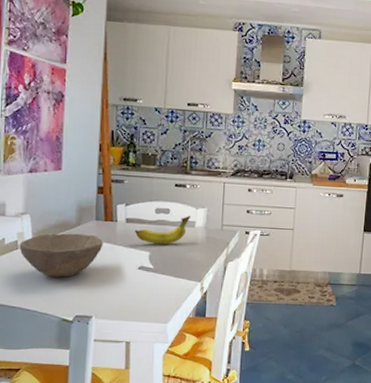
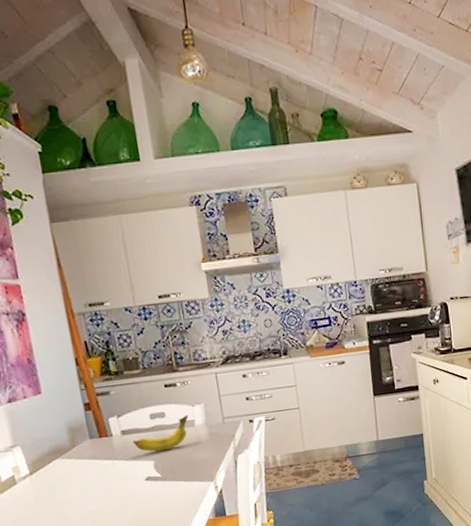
bowl: present [19,233,104,278] -> none [16,454,104,506]

